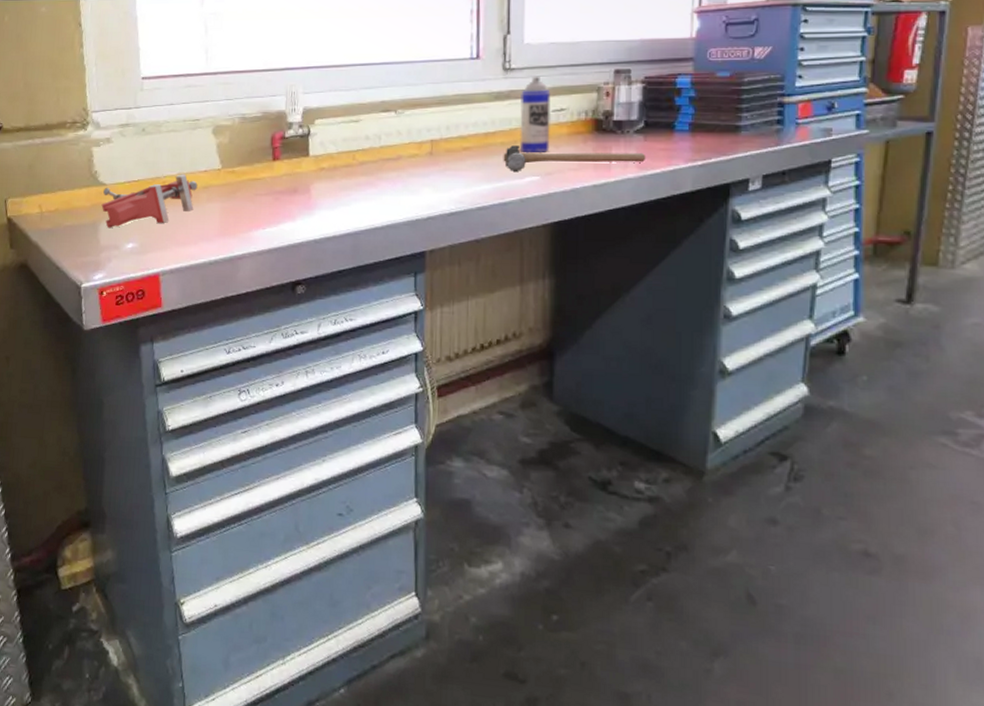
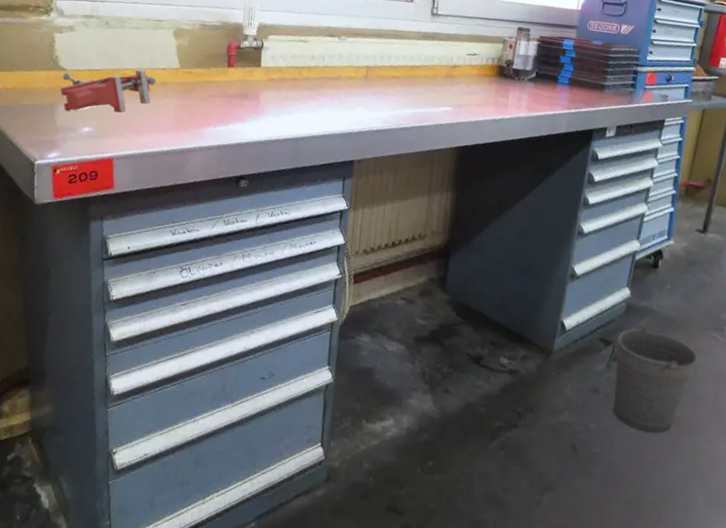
claw hammer: present [503,146,646,171] -> none [424,79,535,105]
spray can: present [519,76,551,153] -> none [438,23,467,88]
bucket: none [796,431,923,578] -> present [613,325,699,433]

